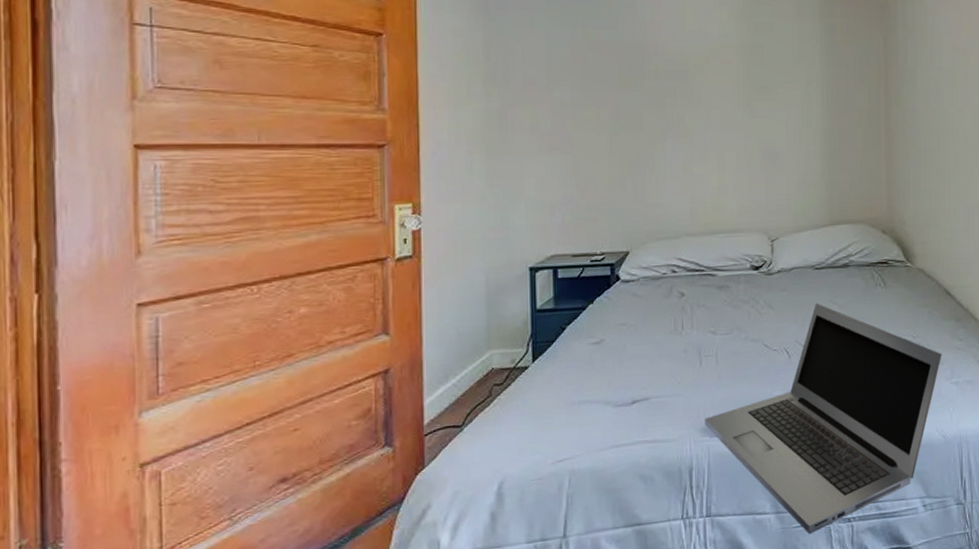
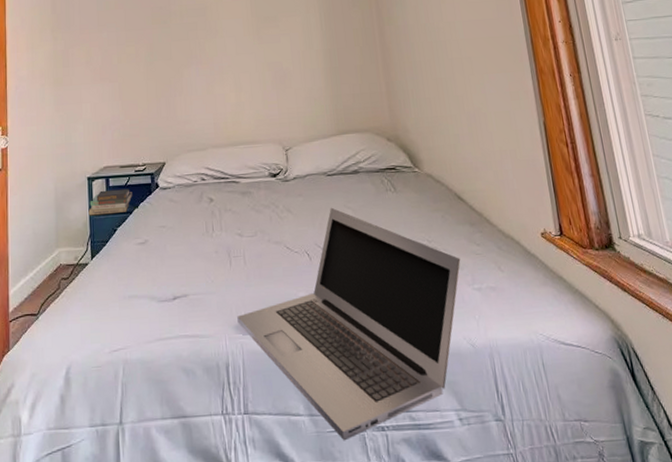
books: none [530,281,587,313] -> present [88,188,133,216]

